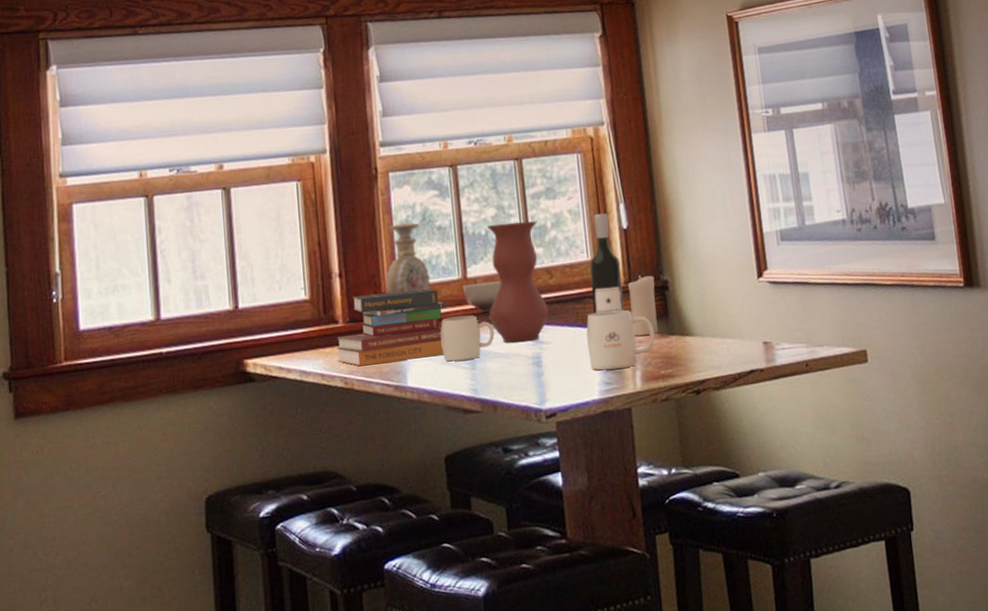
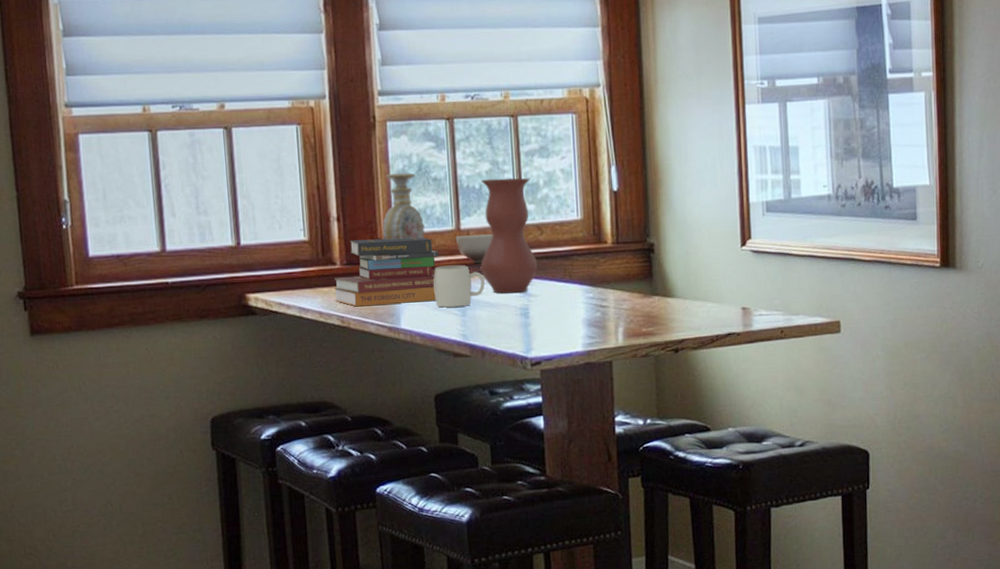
mug: present [586,309,655,371] -> none [573,269,638,325]
bottle: present [589,213,624,314] -> none [579,175,610,271]
candle: present [627,274,658,336] -> none [614,236,642,295]

